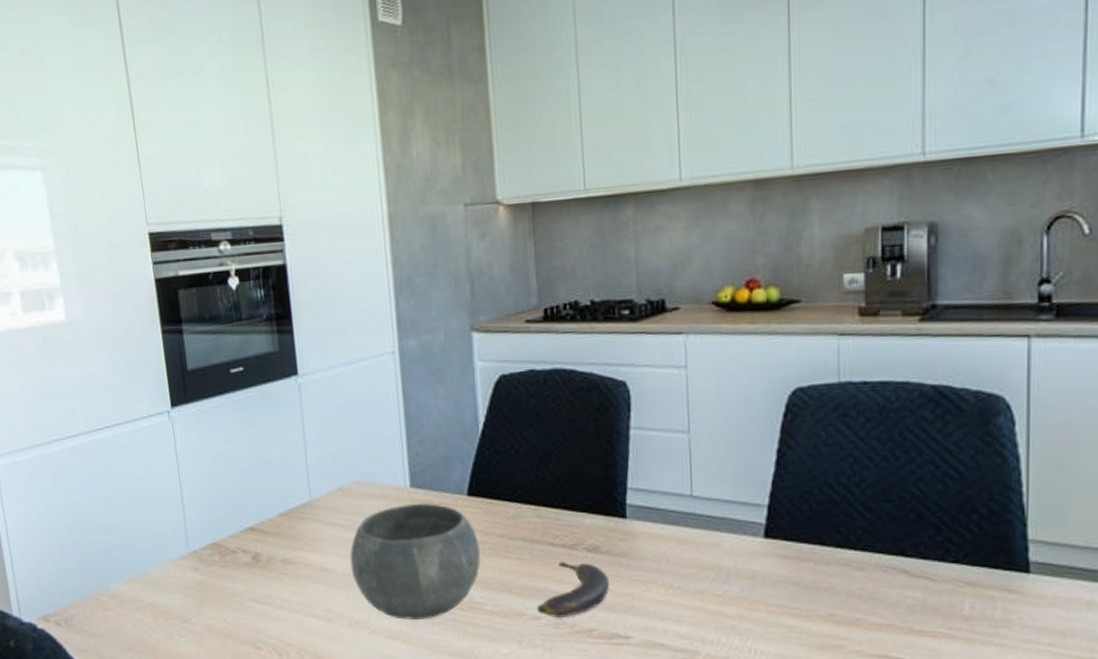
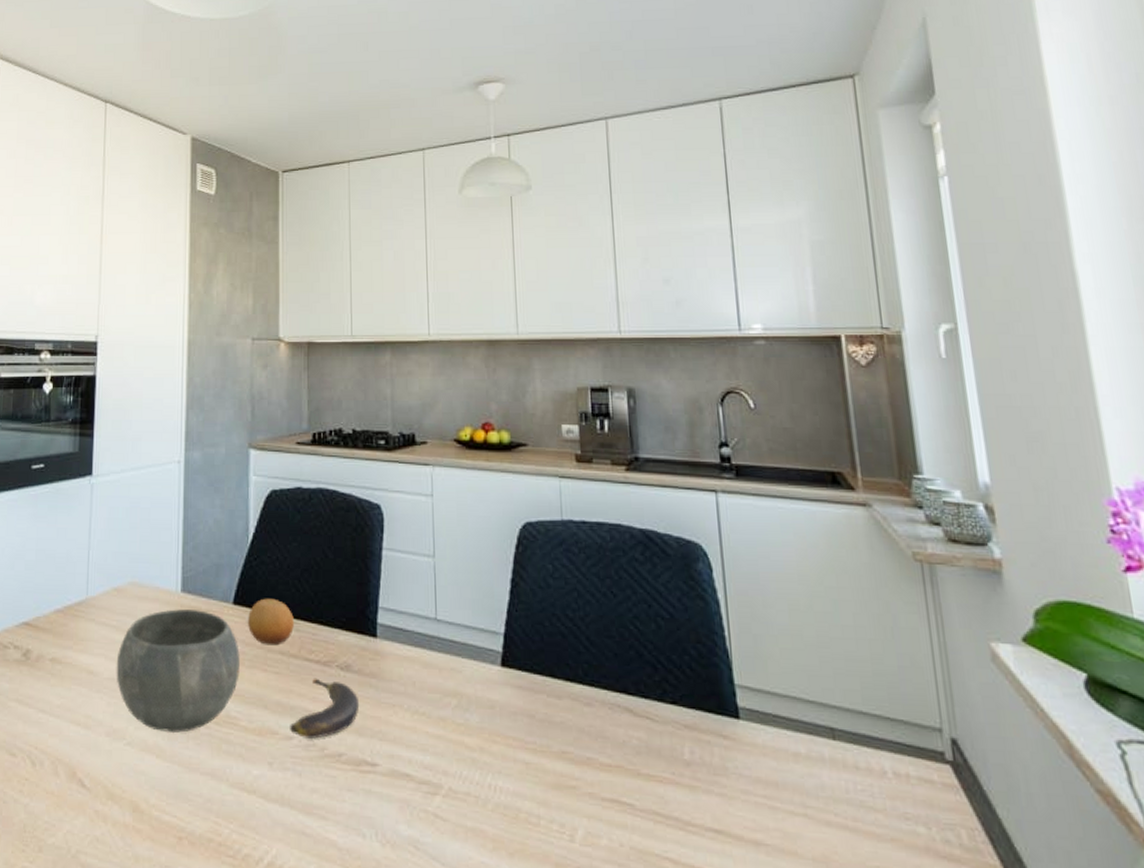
fruit: none [485,487,535,533] -> present [248,598,294,646]

